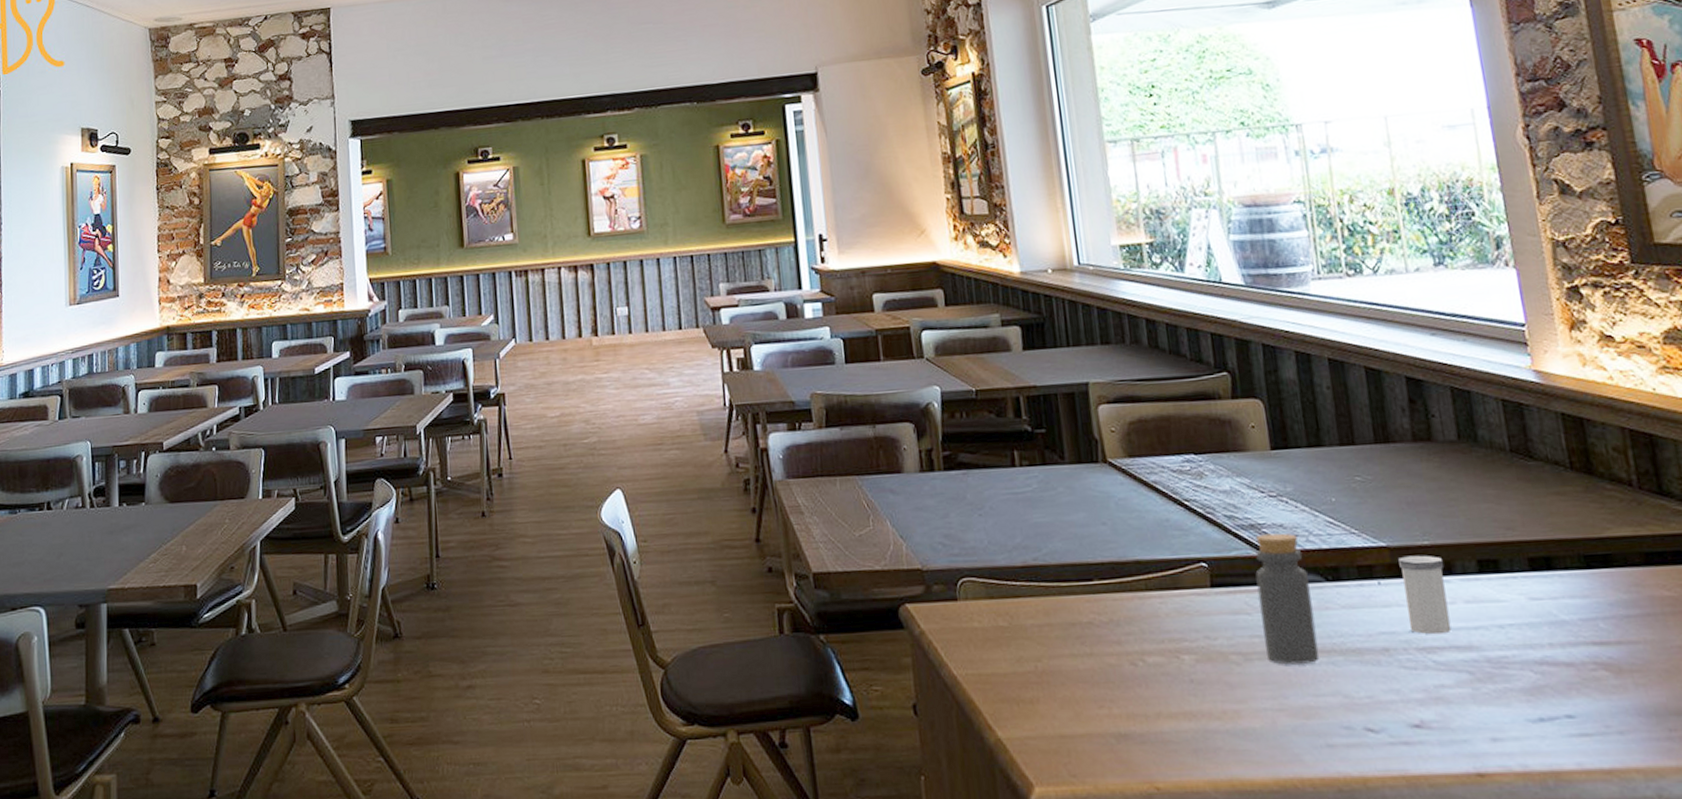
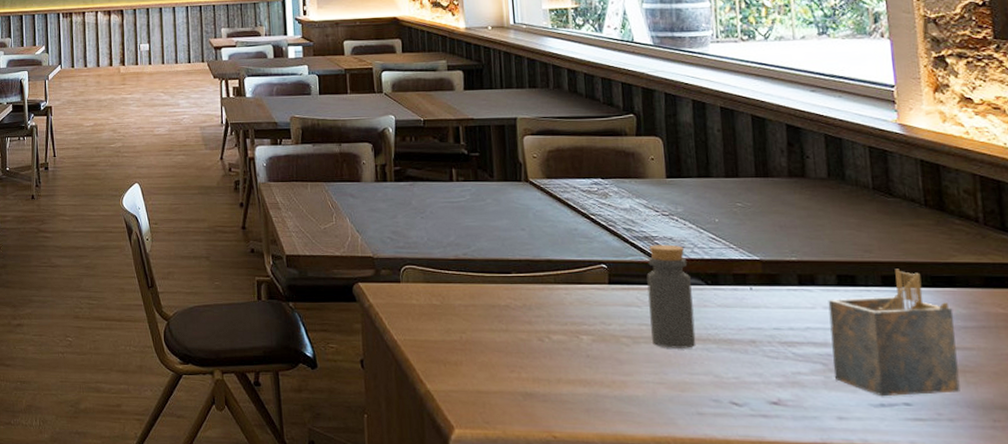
salt shaker: present [1398,555,1452,635] -> none [769,268,811,332]
napkin holder: none [1469,548,1629,709] -> present [828,269,960,397]

